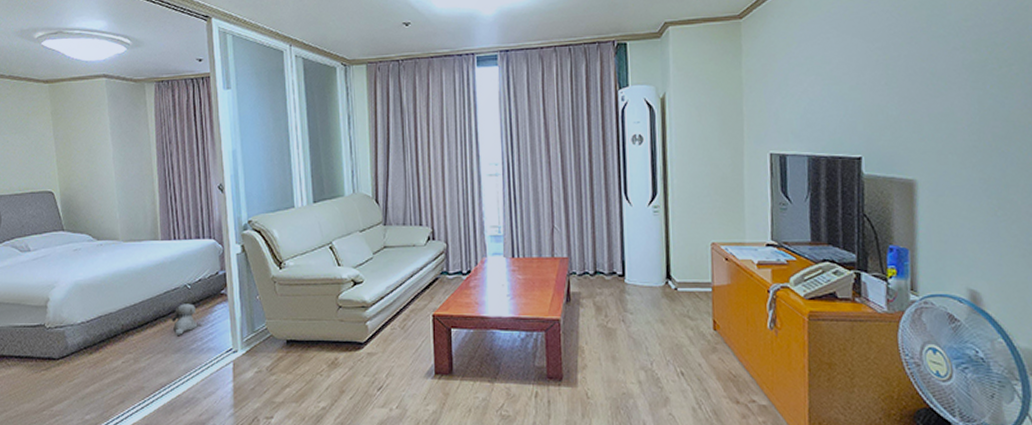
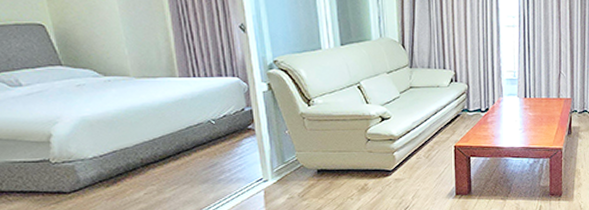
plush toy: present [171,303,198,335] -> none [195,138,225,167]

